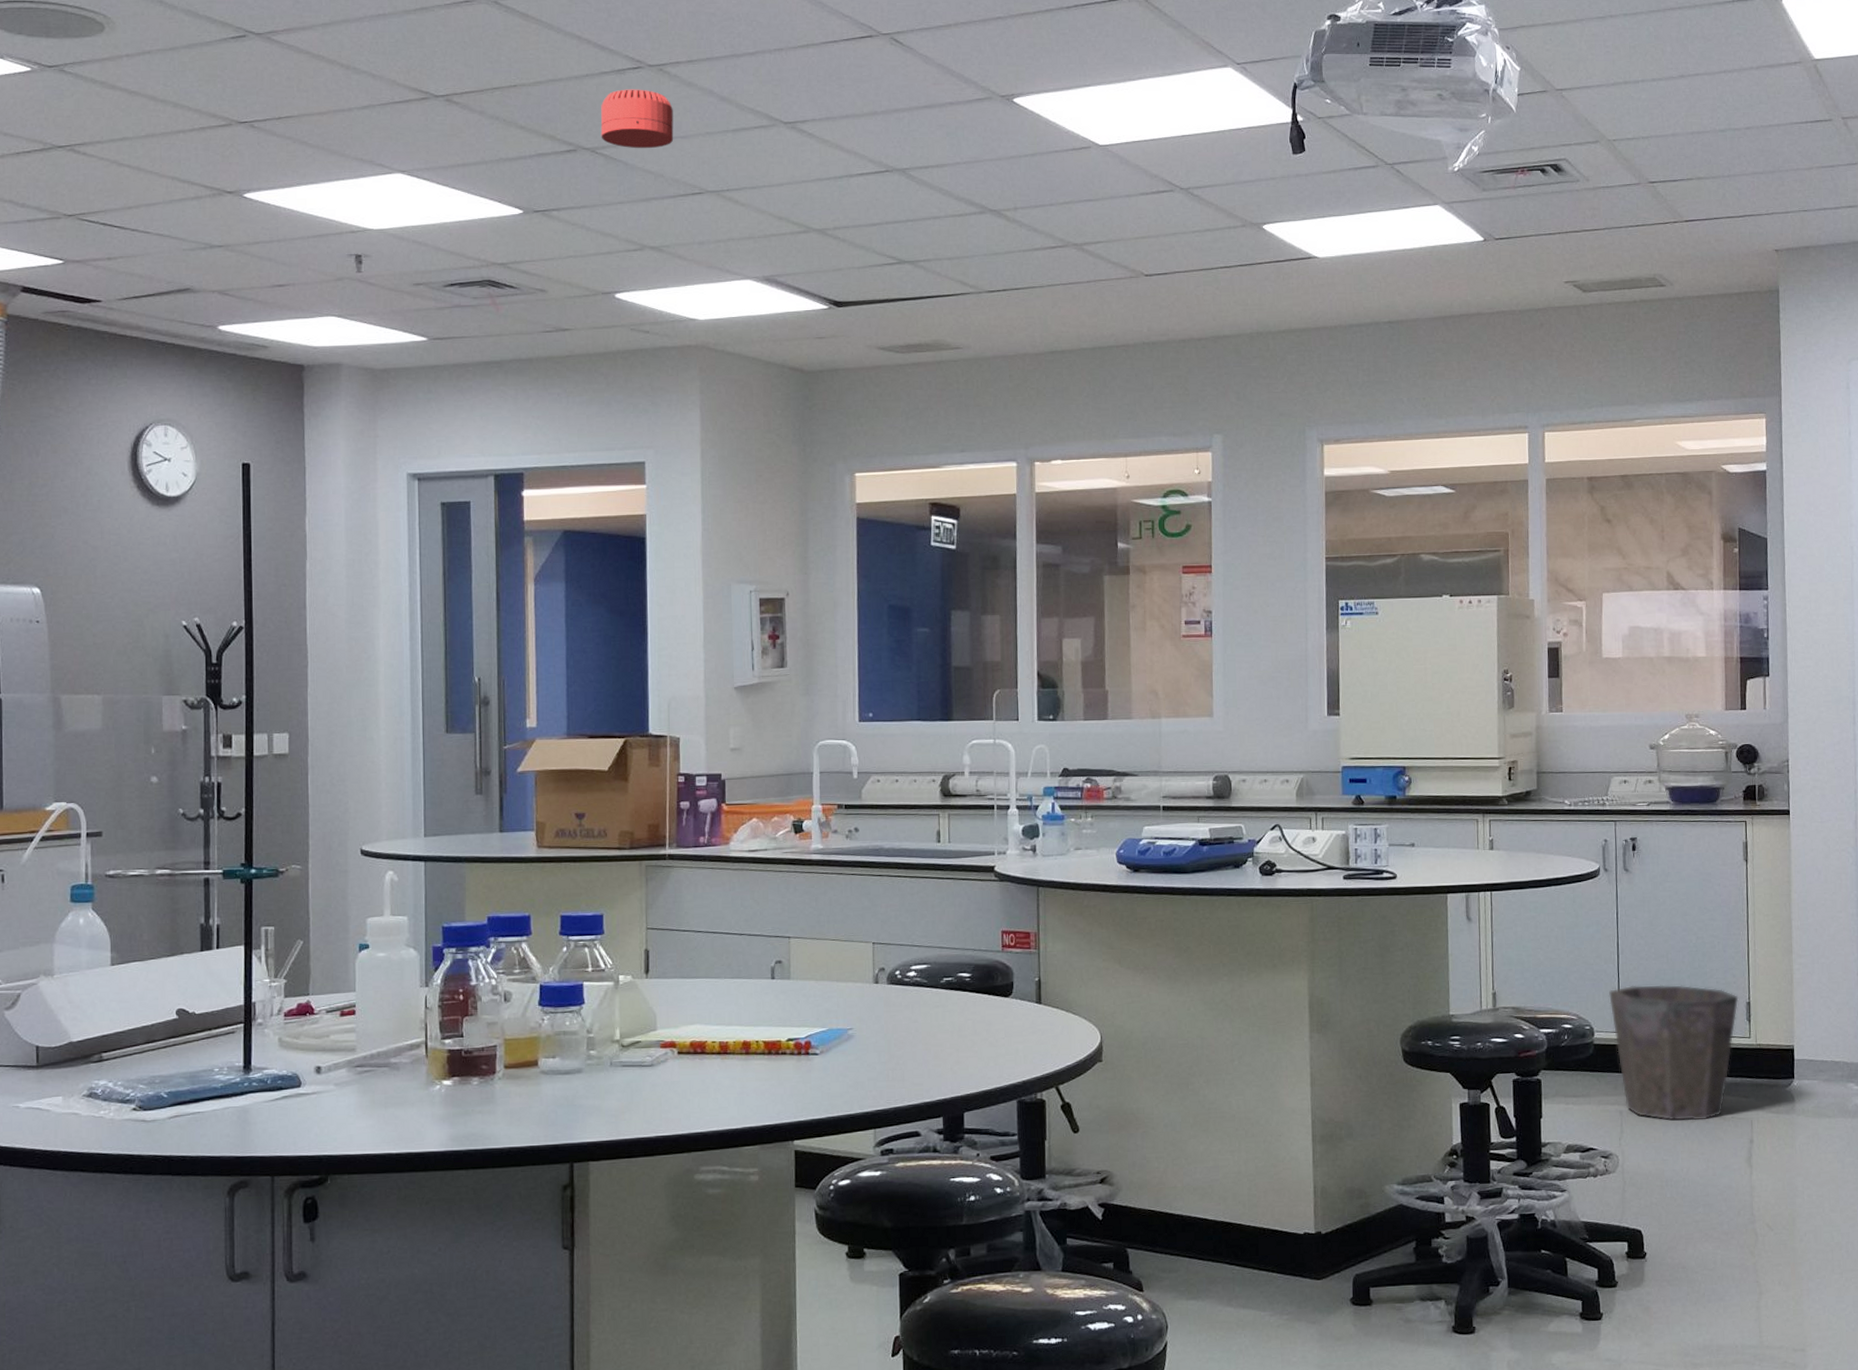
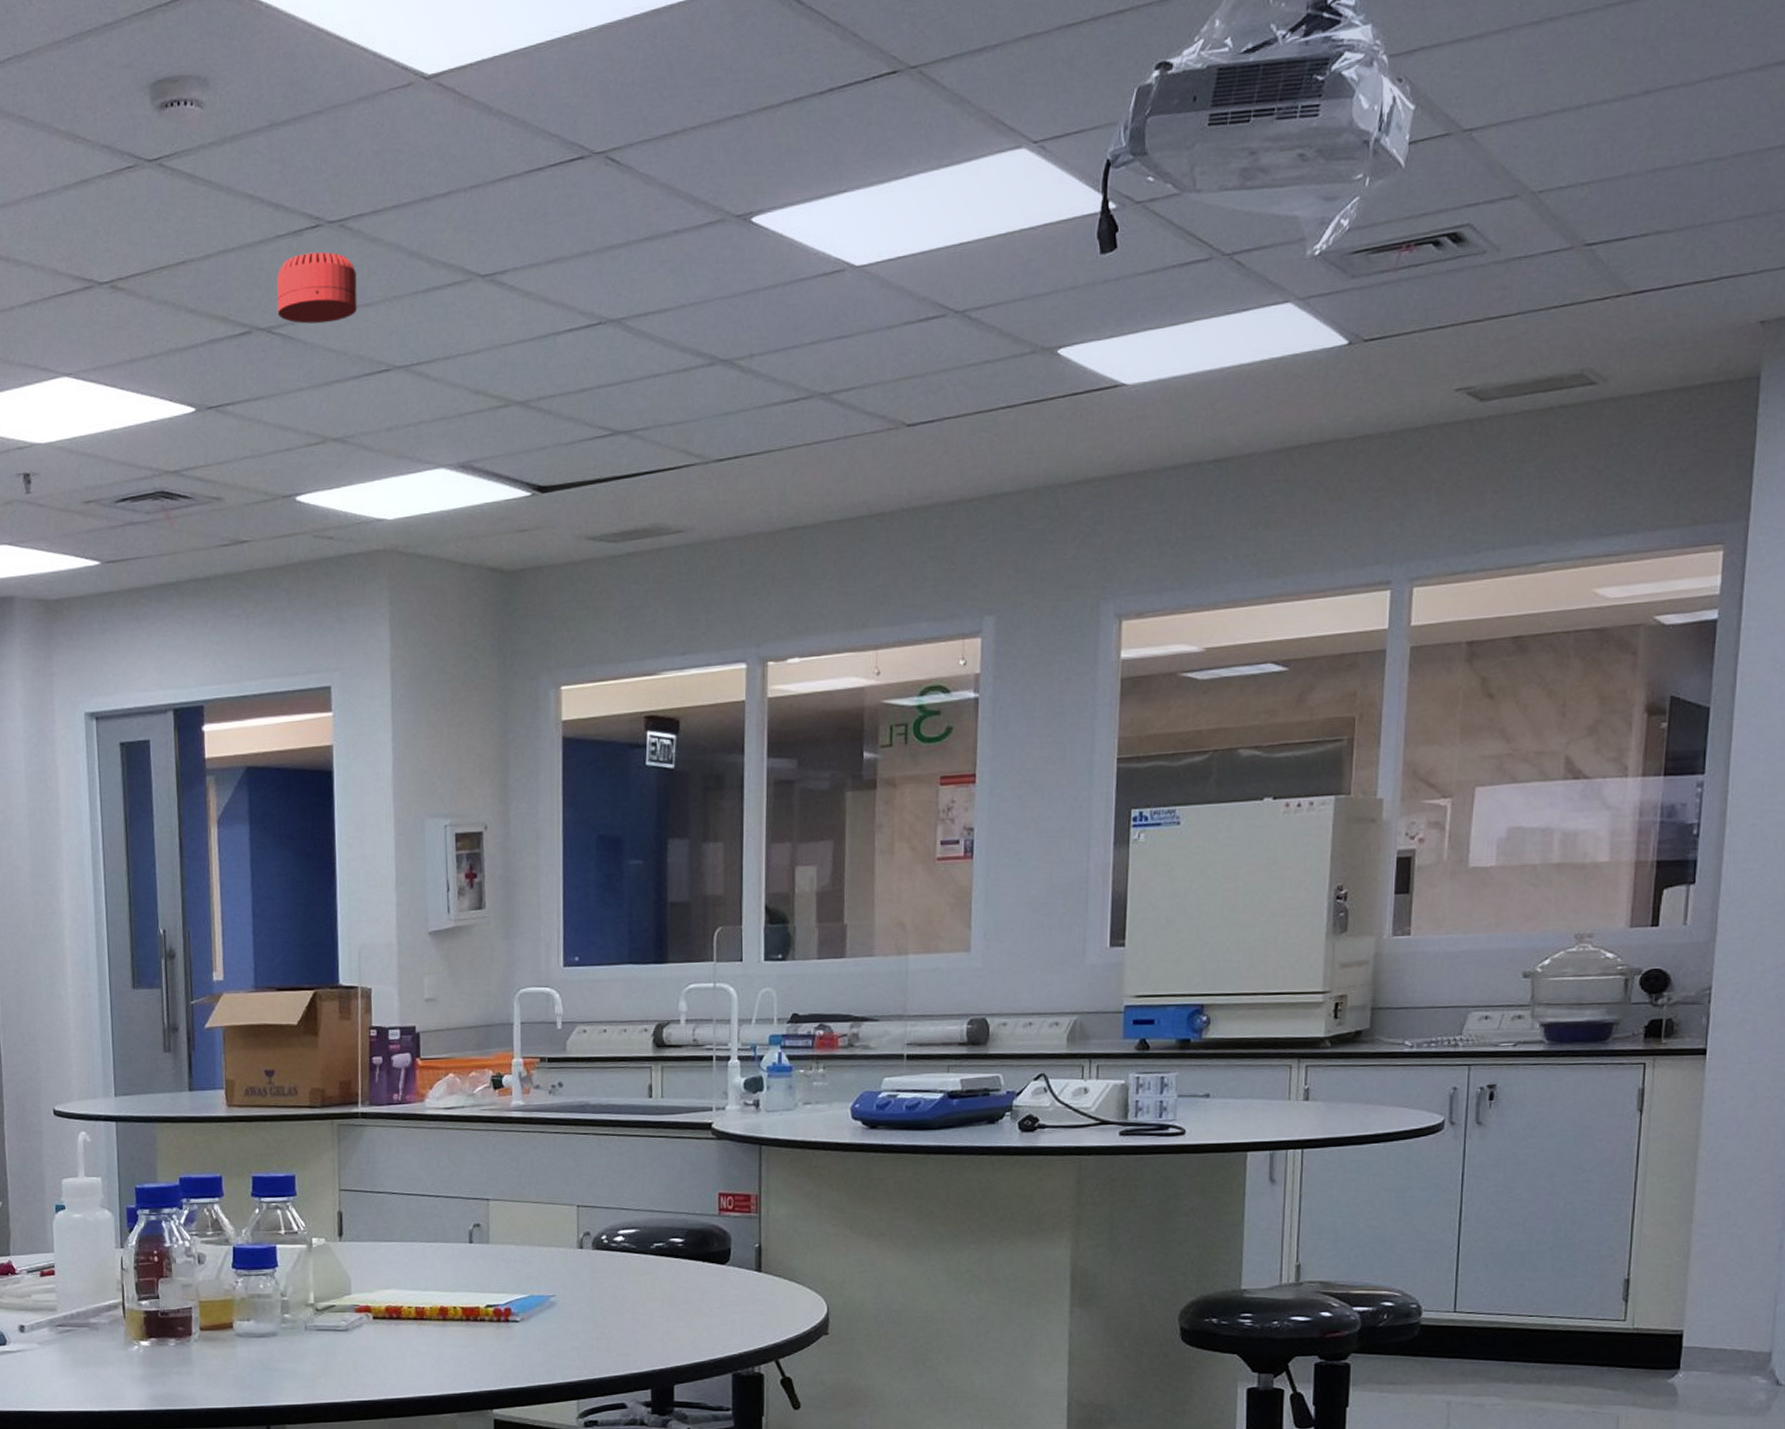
waste bin: present [1609,985,1739,1121] -> none [1444,1258,1615,1415]

